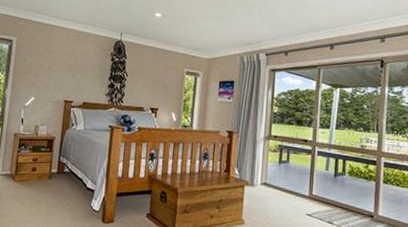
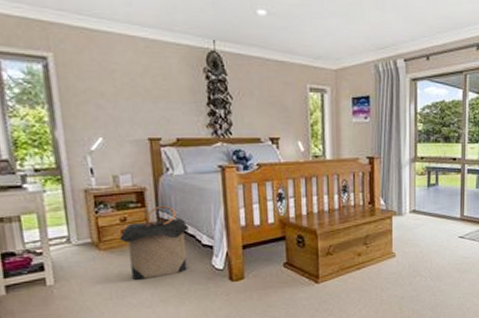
laundry hamper: none [30,152,80,210] -> present [120,205,190,280]

